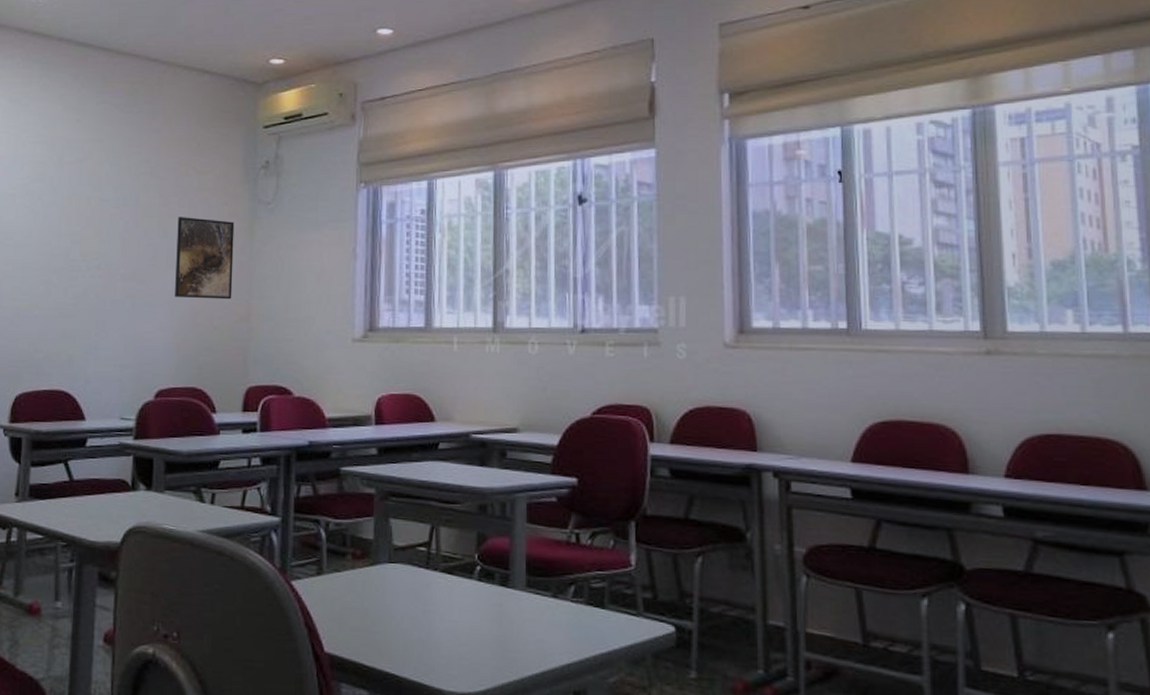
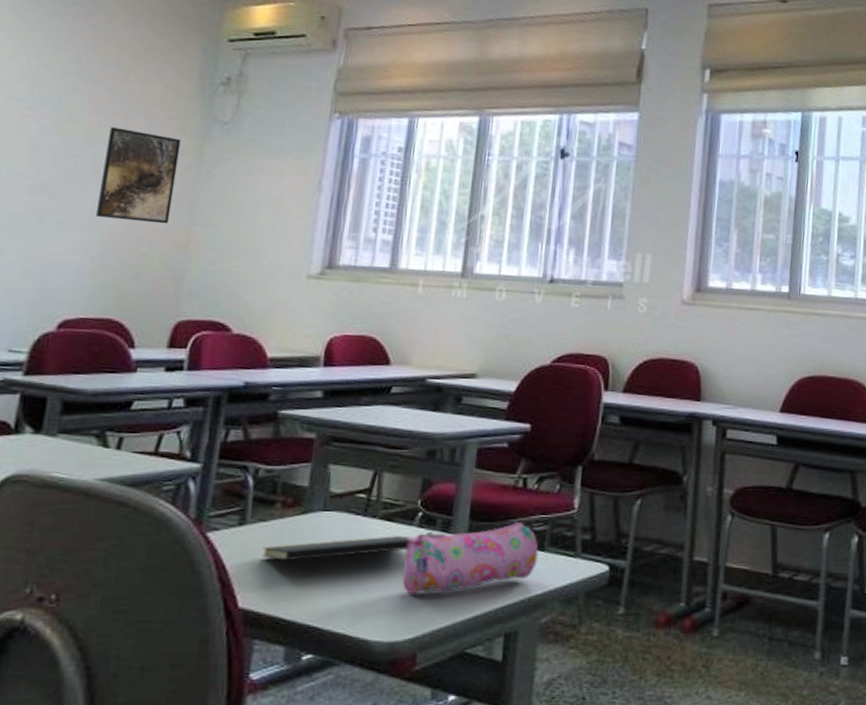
notepad: none [339,588,472,610] -> present [262,536,411,562]
pencil case: none [468,578,599,648] -> present [401,522,539,595]

